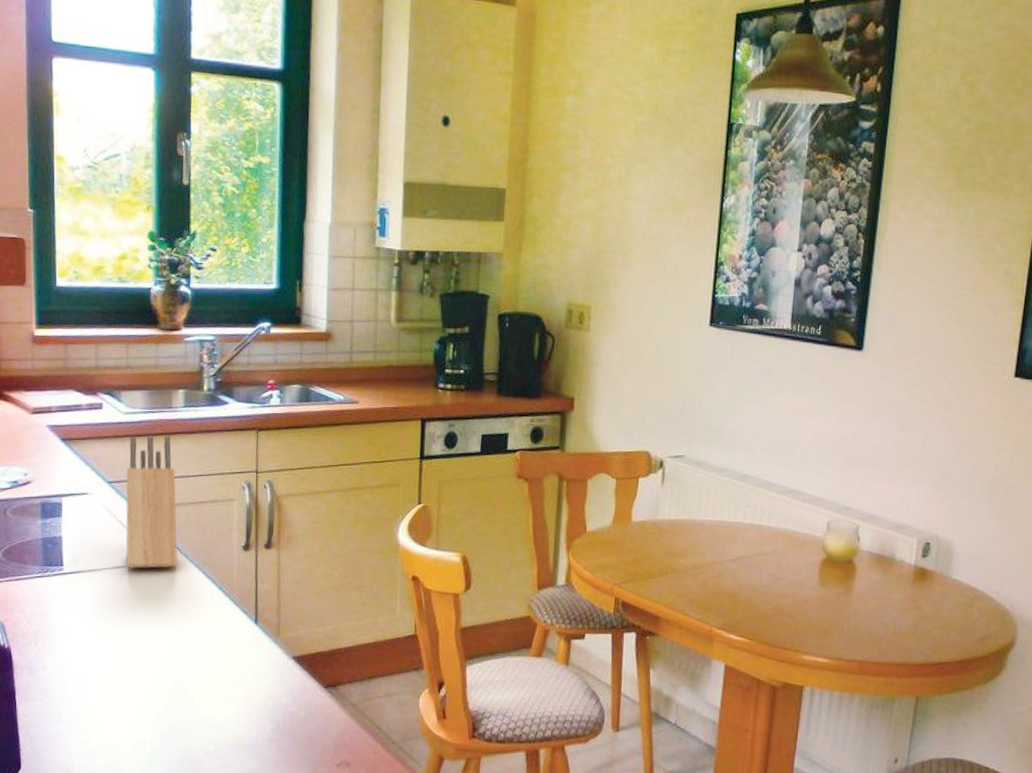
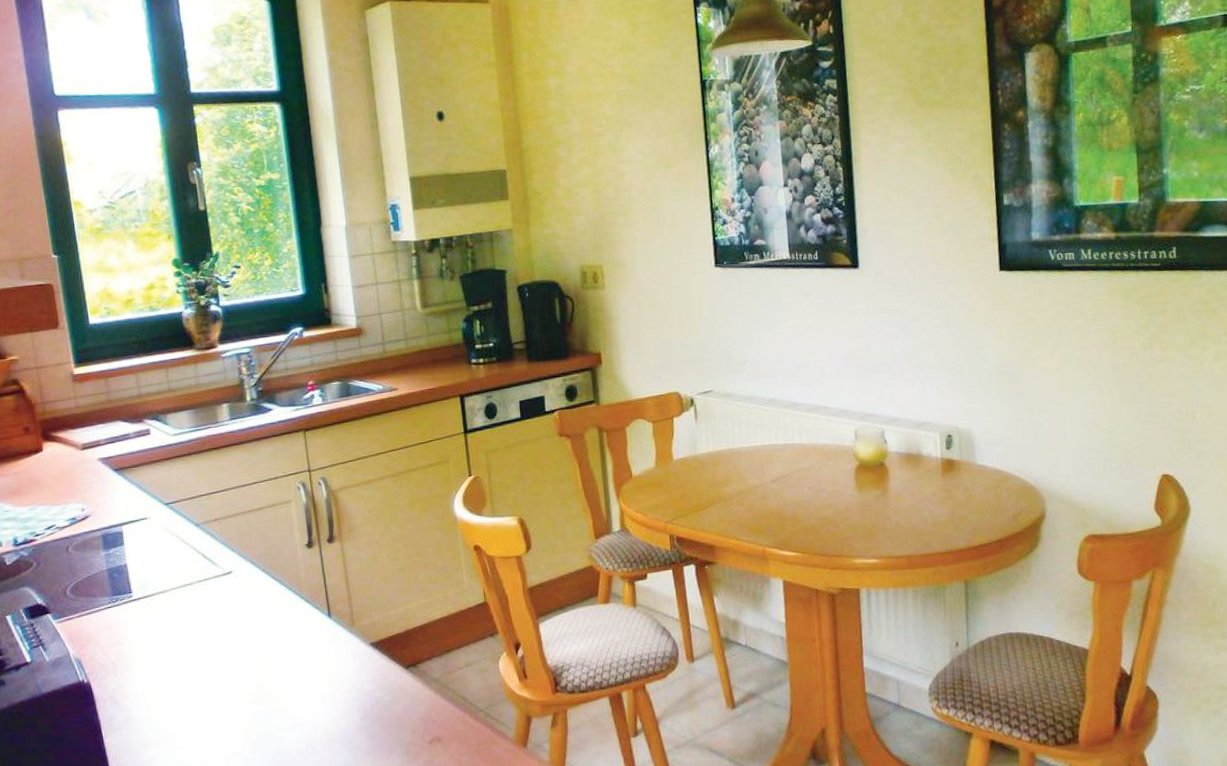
knife block: present [125,435,178,569] -> none [181,449,245,585]

